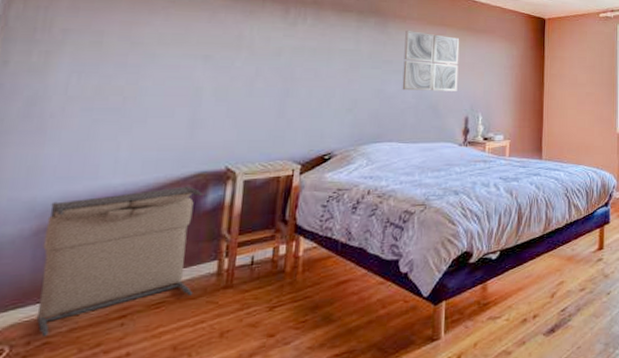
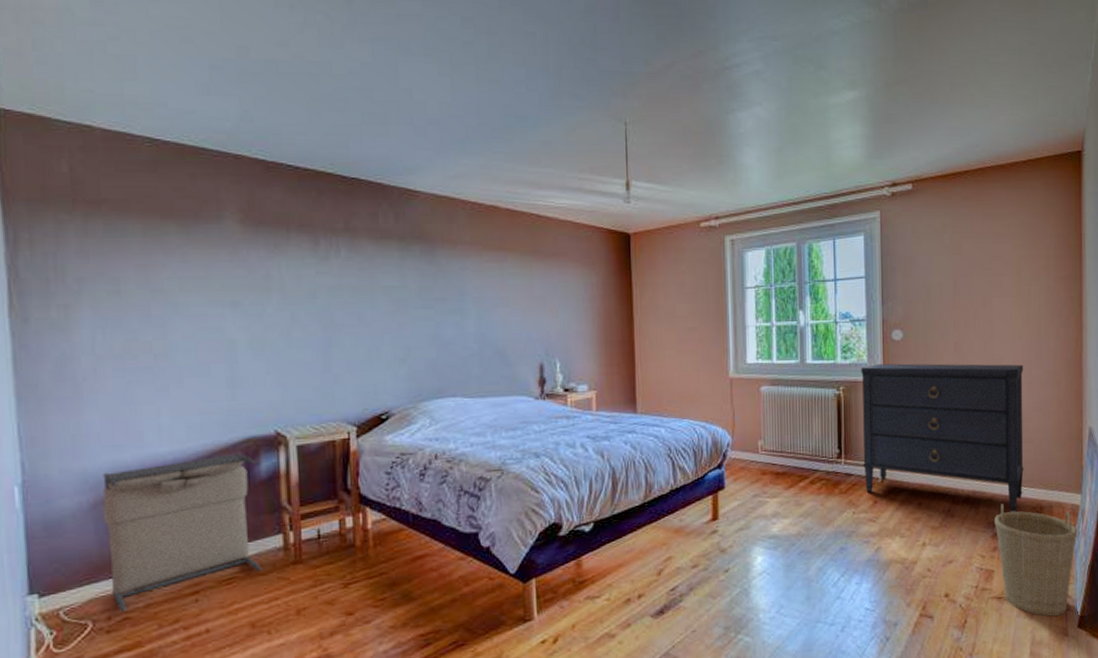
wall art: present [402,31,459,91] -> none [458,259,527,334]

